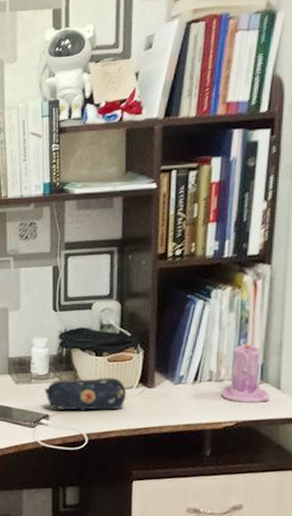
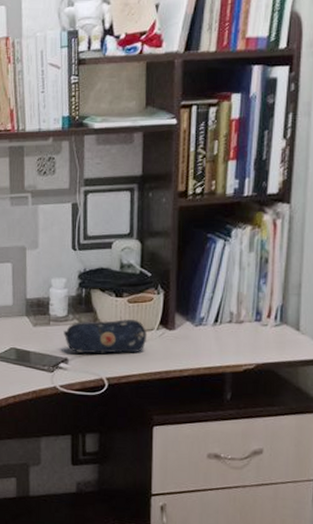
candle: present [220,340,269,403] -> none [241,280,289,345]

